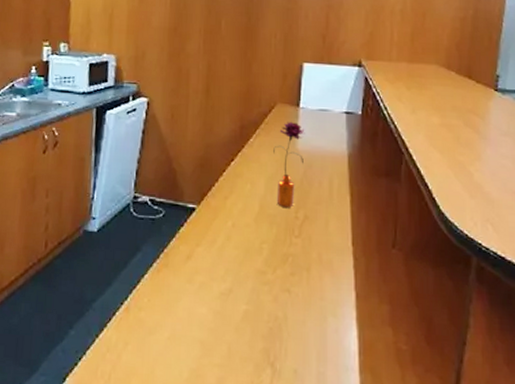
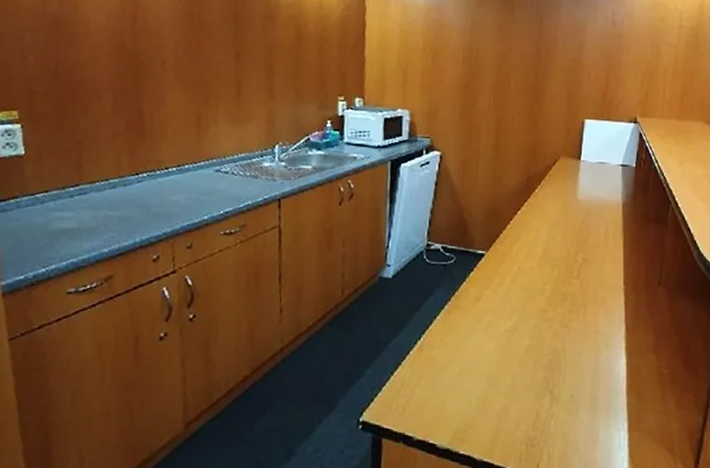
flower: present [273,121,305,208] -> none [556,173,585,252]

